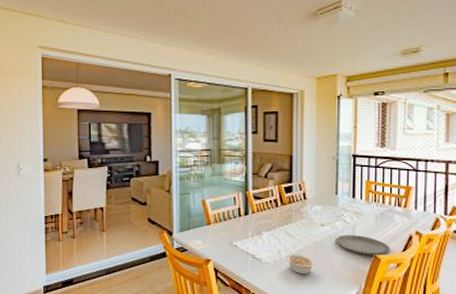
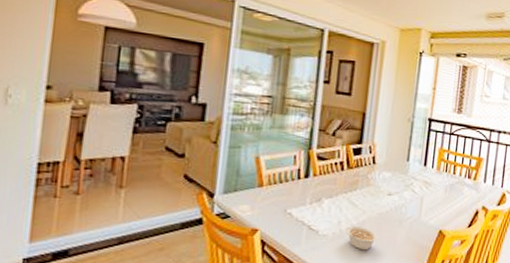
plate: present [336,235,390,255] -> none [402,206,456,231]

